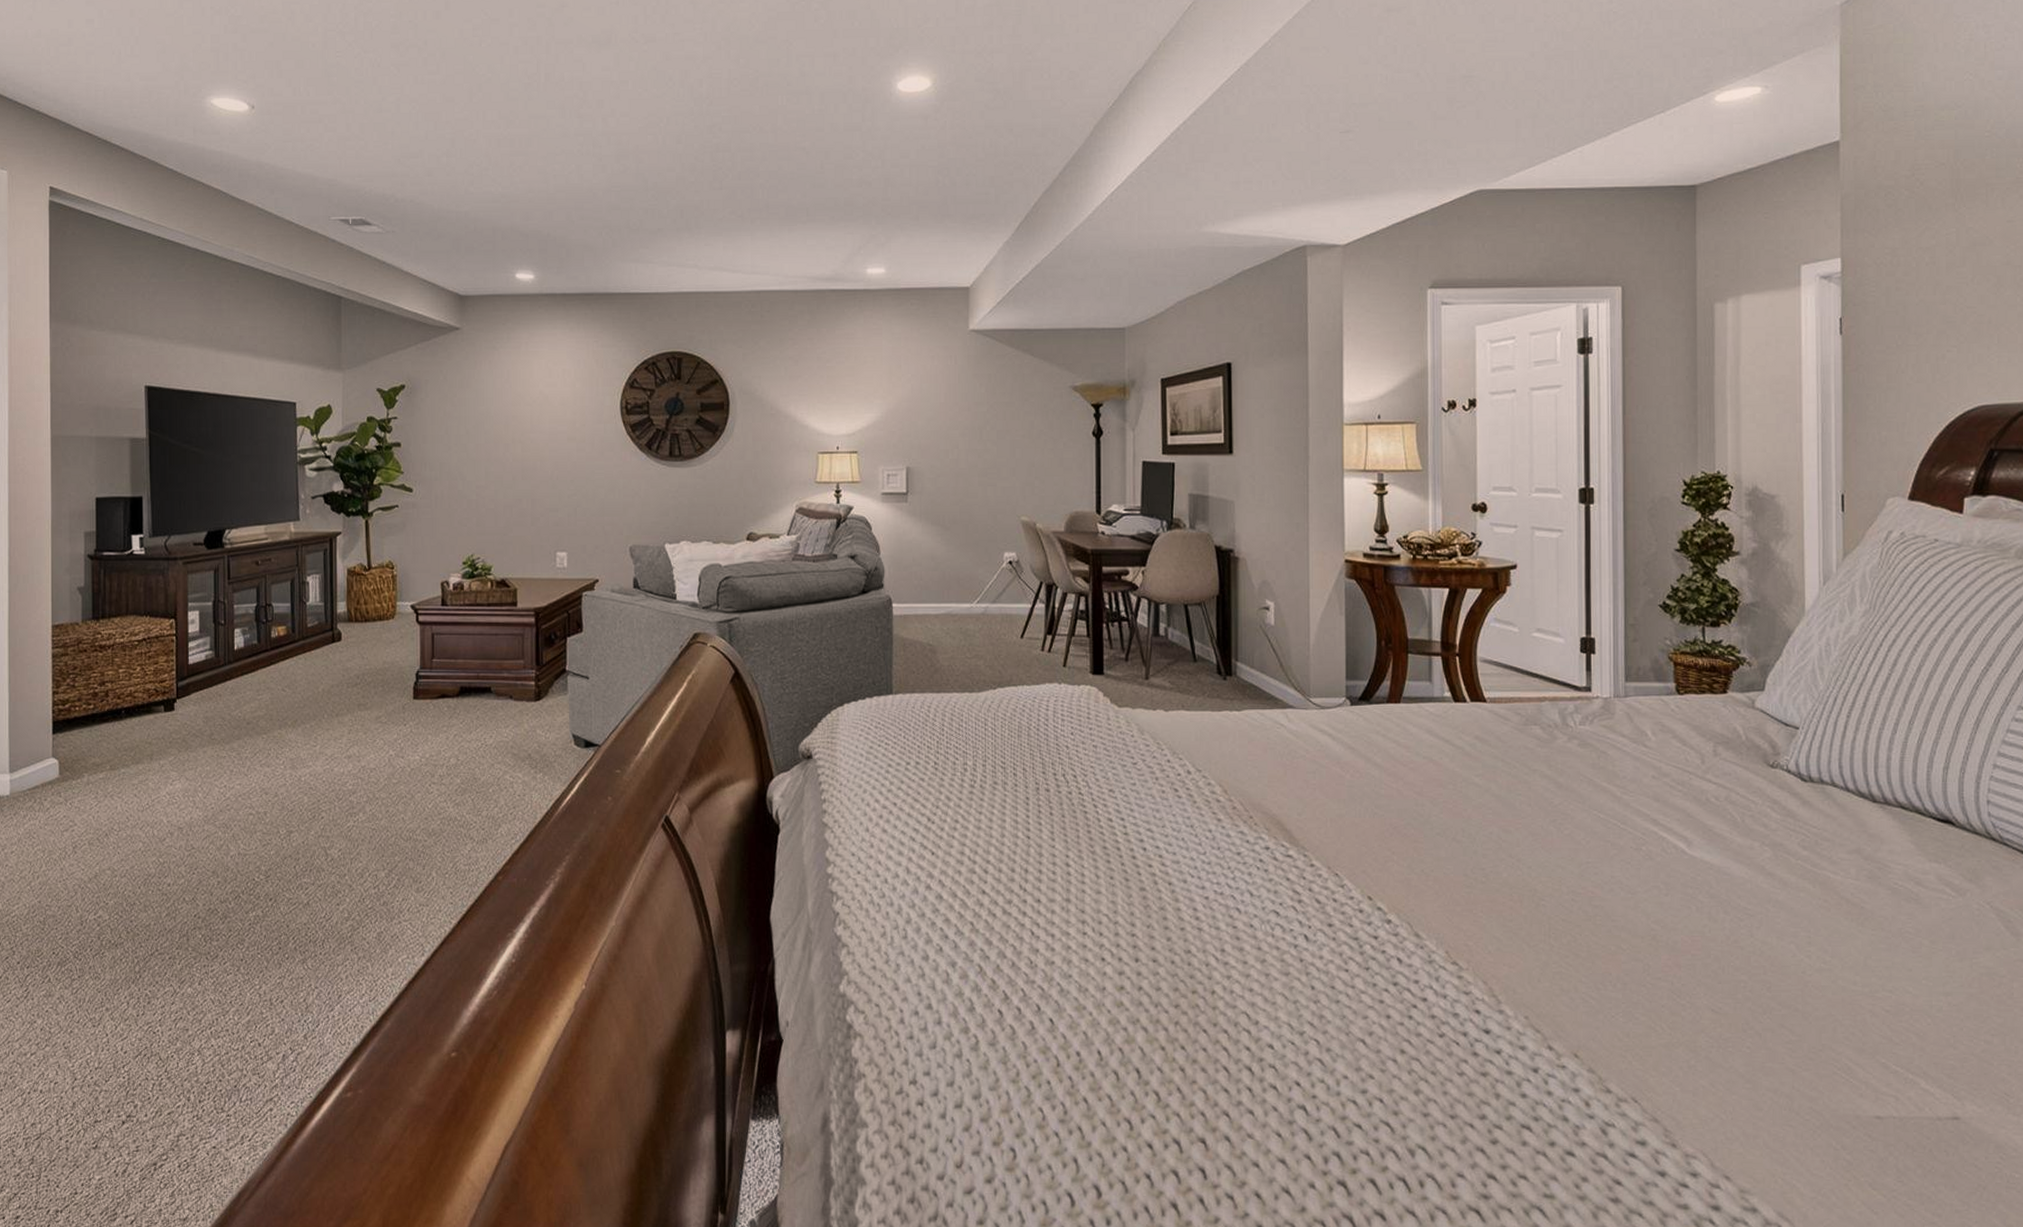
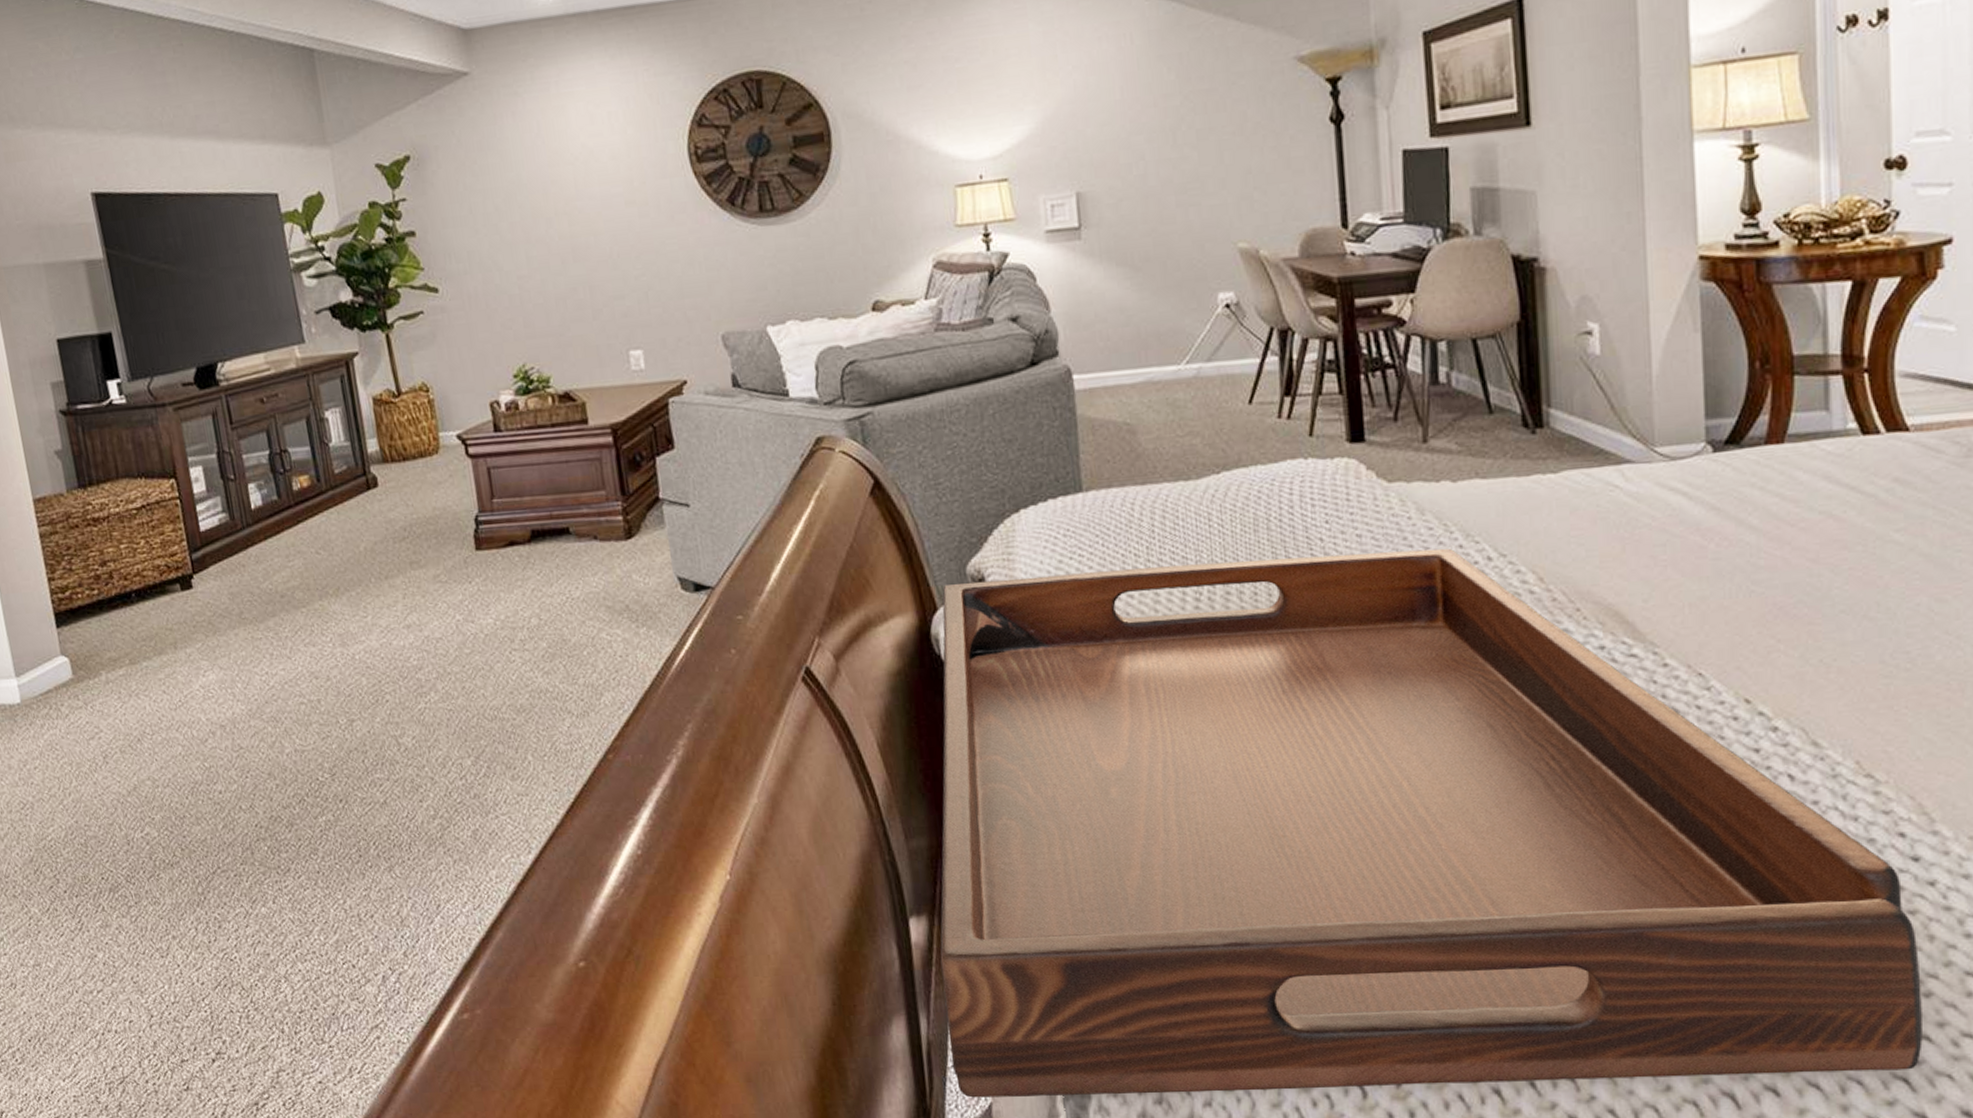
serving tray: none [748,758,1490,1203] -> present [940,548,1923,1098]

